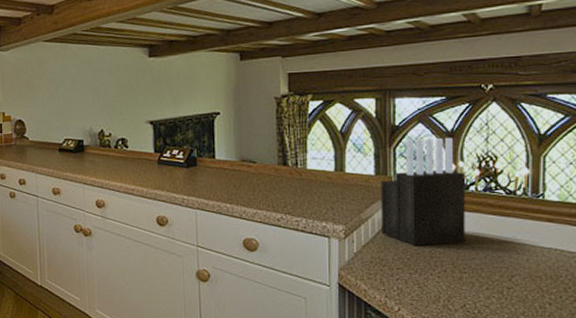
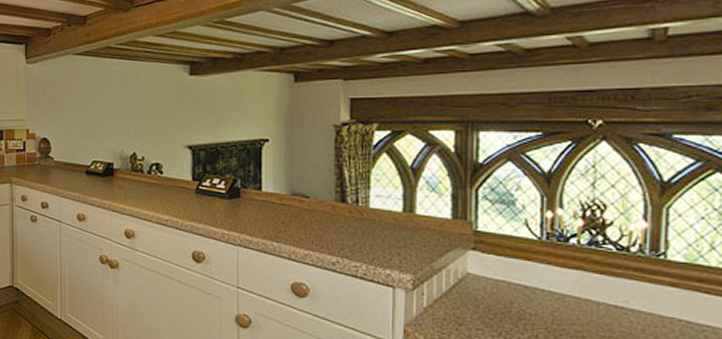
knife block: present [381,138,465,246] -> none [458,180,564,305]

